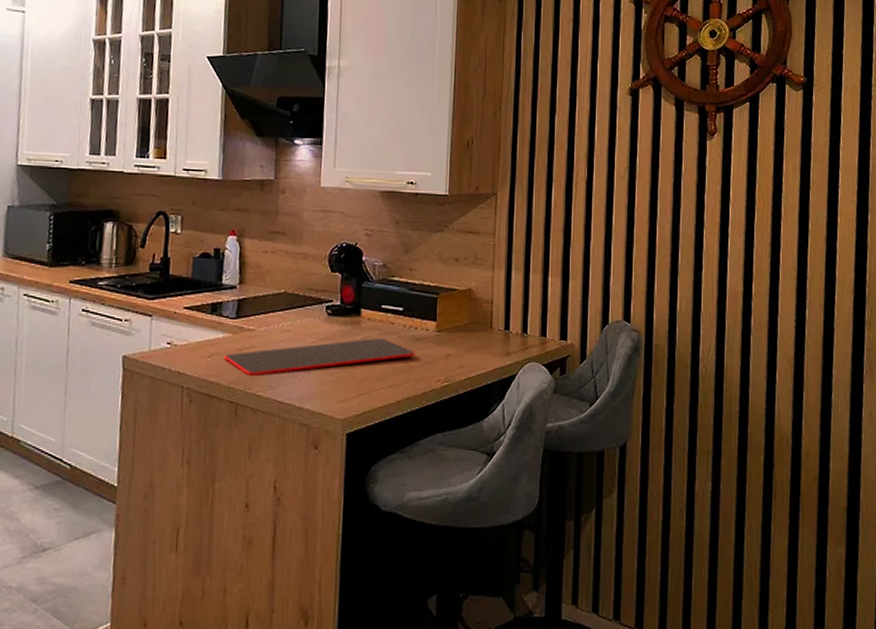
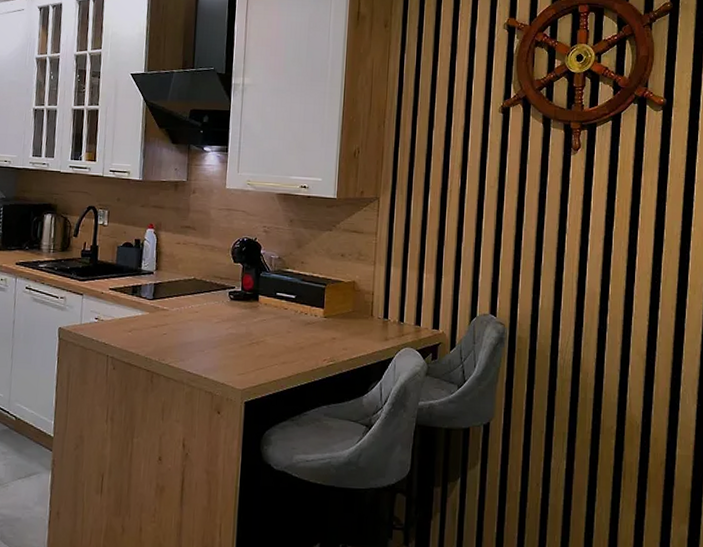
cutting board: present [224,338,415,375] -> none [142,321,305,349]

